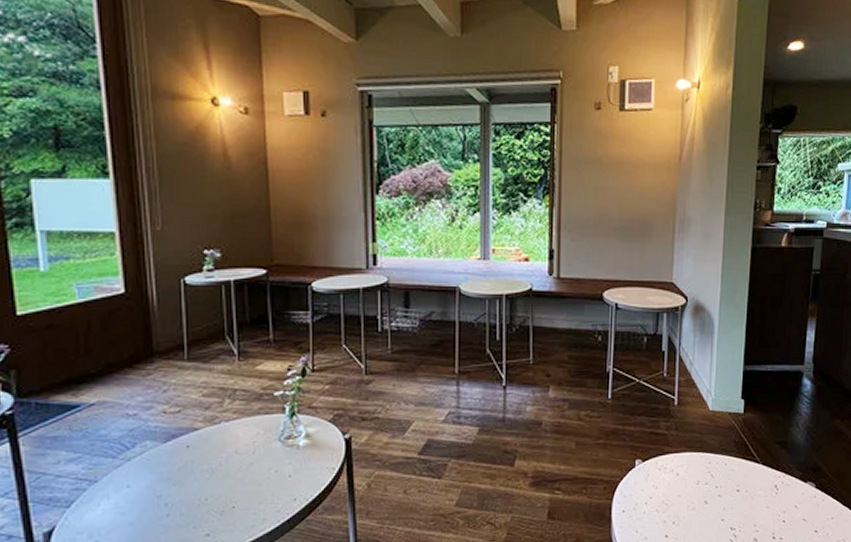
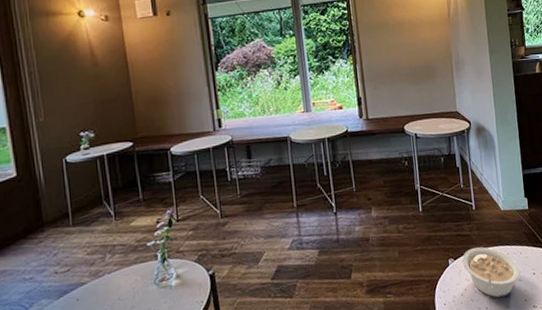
legume: none [651,450,721,513] -> present [461,247,520,298]

